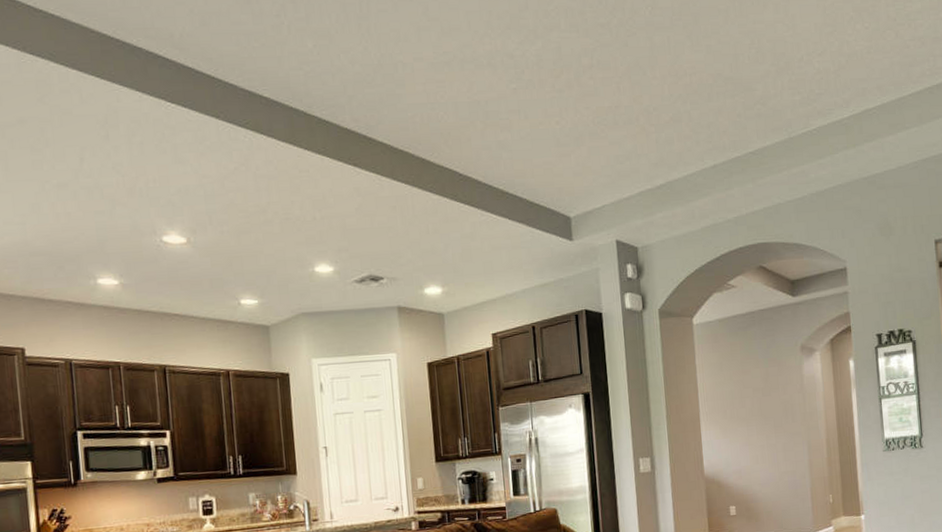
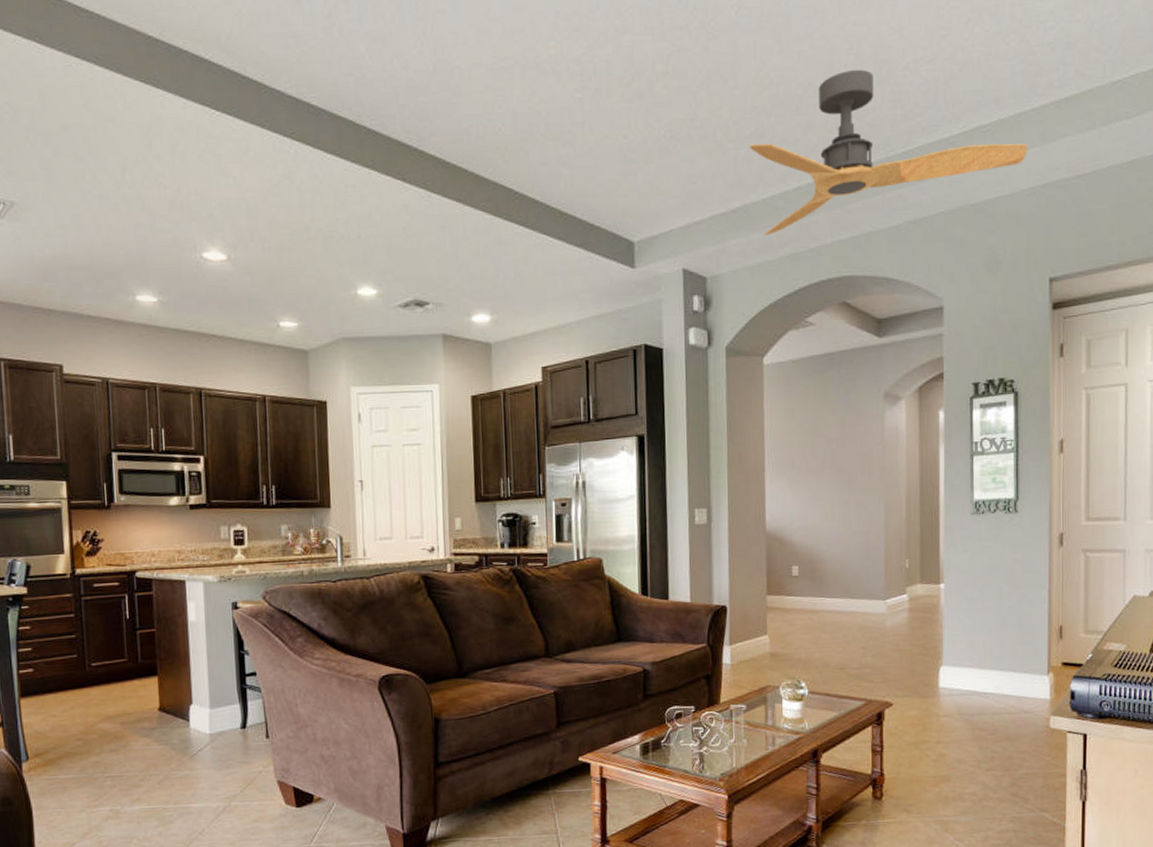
ceiling fan: none [669,61,908,209] -> present [749,69,1027,235]

